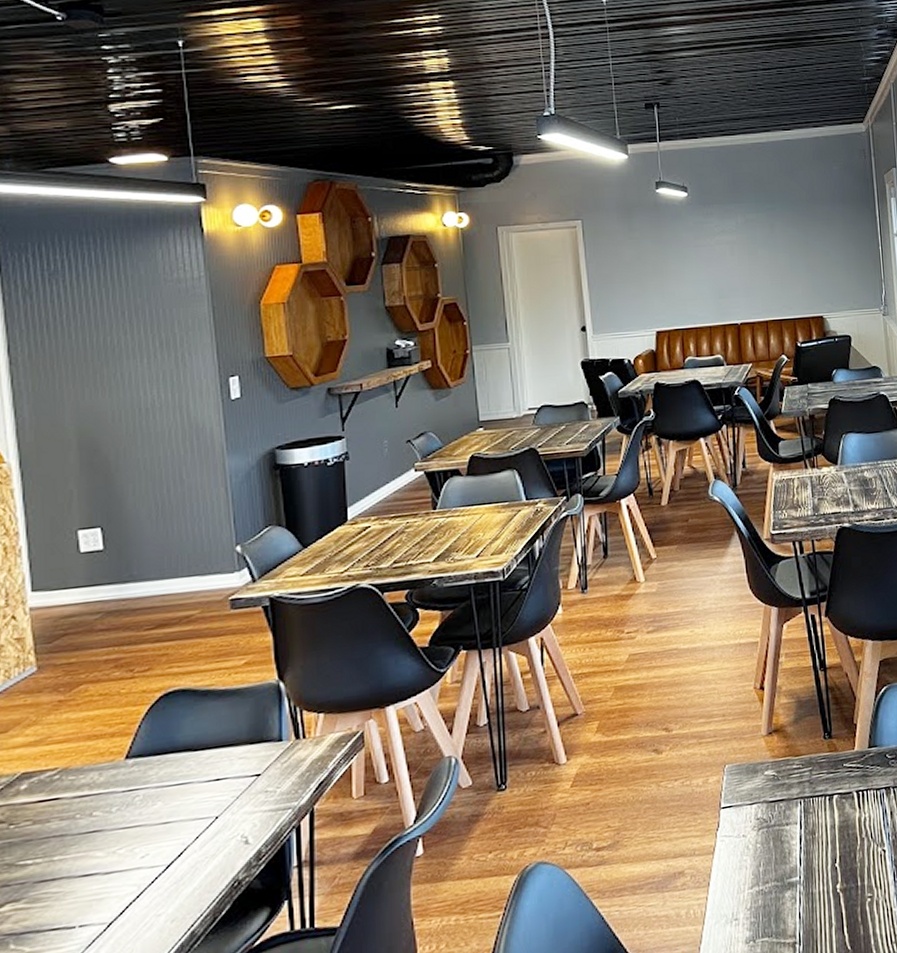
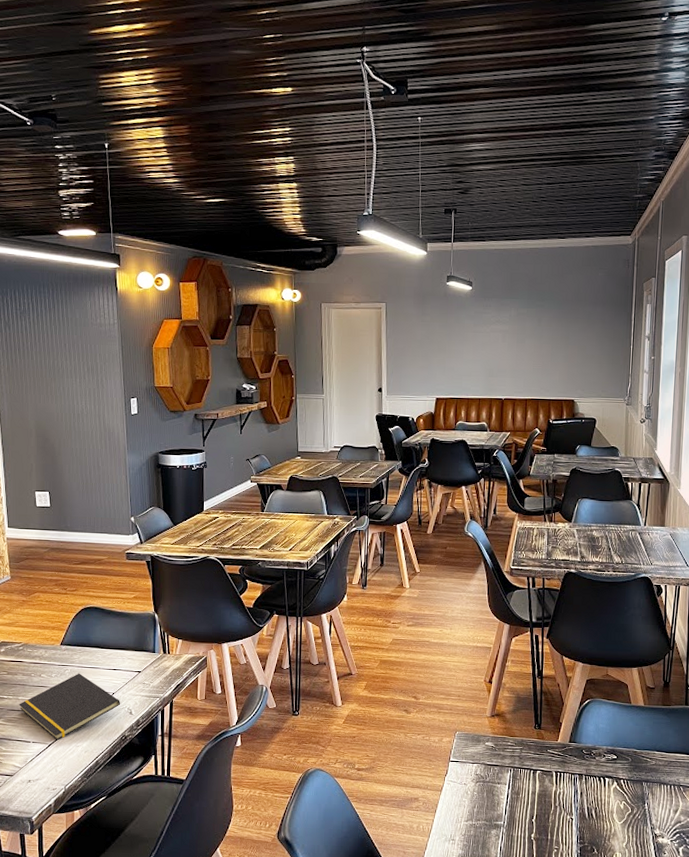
notepad: none [53,796,230,914] -> present [19,673,121,741]

